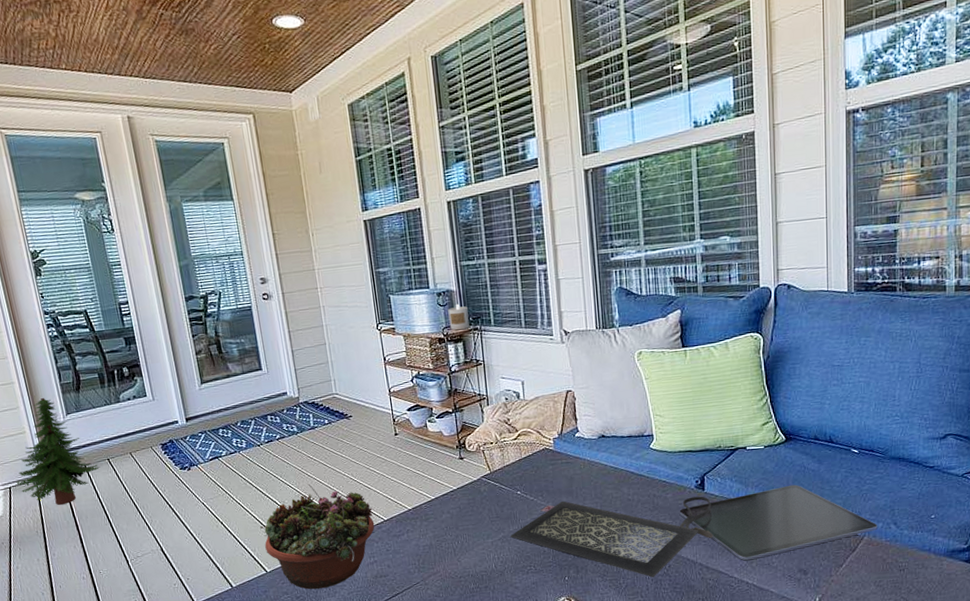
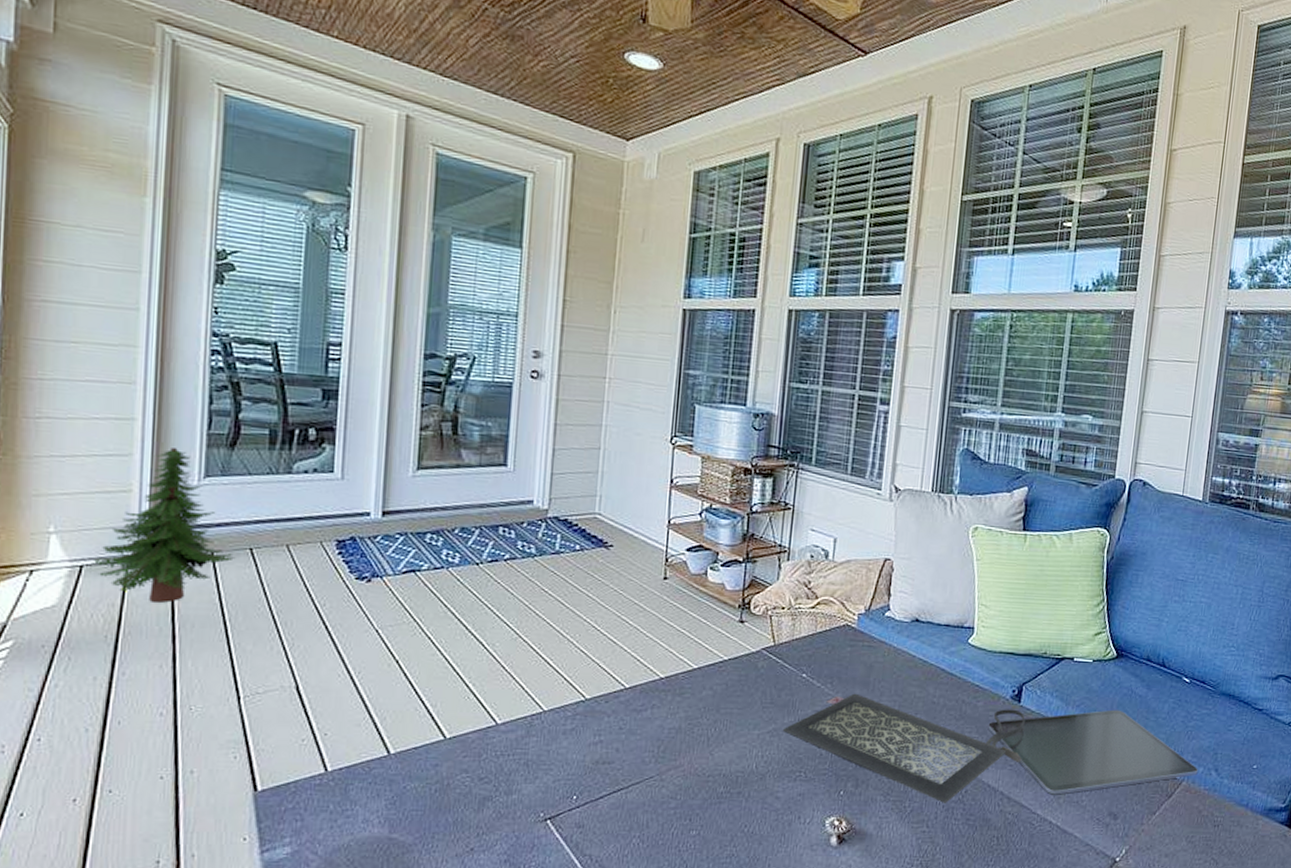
succulent planter: present [259,484,375,590] -> none [450,625,613,771]
candle: present [448,303,470,331] -> none [761,430,789,464]

